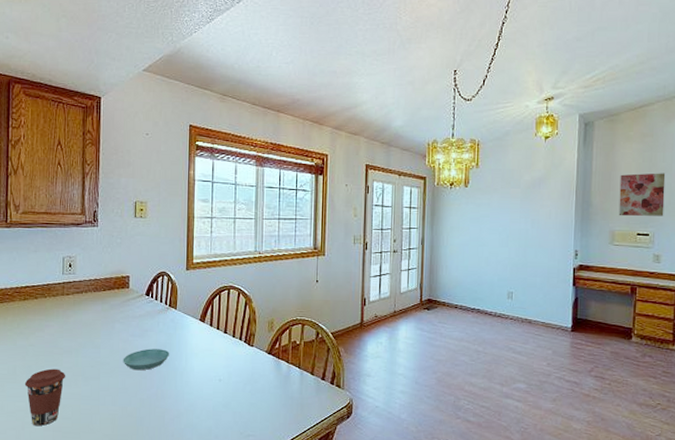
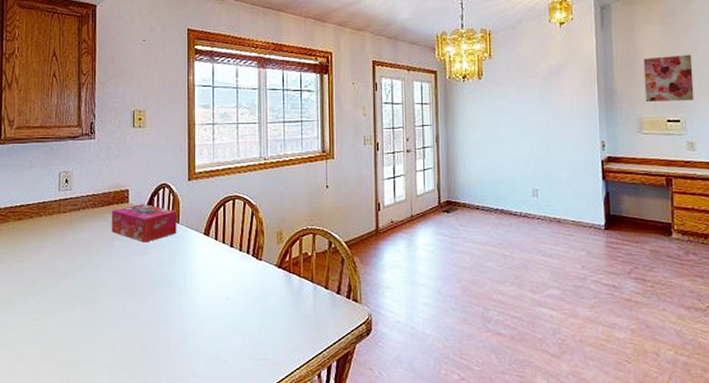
coffee cup: present [24,368,66,427] -> none [19,293,64,358]
tissue box: none [112,290,175,326] -> present [111,204,177,243]
saucer: present [123,349,170,371] -> none [123,267,173,292]

